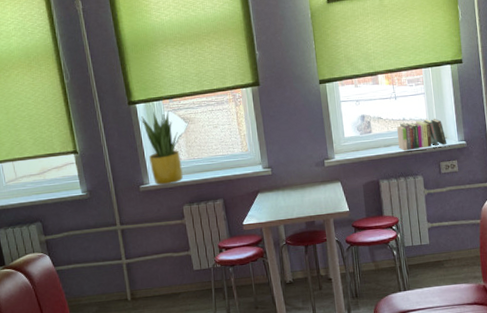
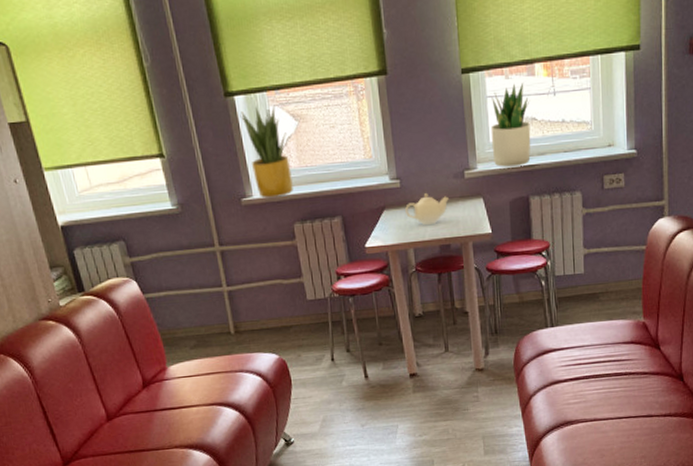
teapot: none [276,179,313,206] -> present [405,193,450,226]
planter: none [344,90,379,157] -> present [490,82,531,168]
books: present [397,118,448,151] -> none [554,120,614,161]

